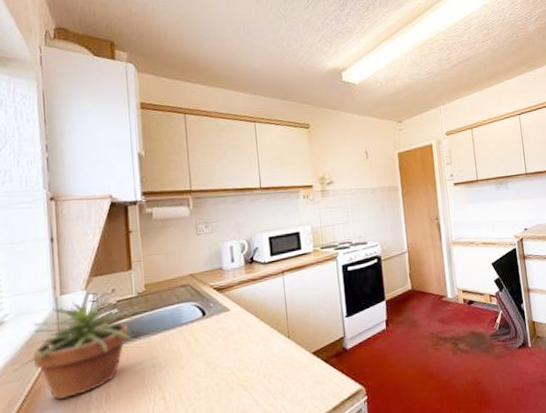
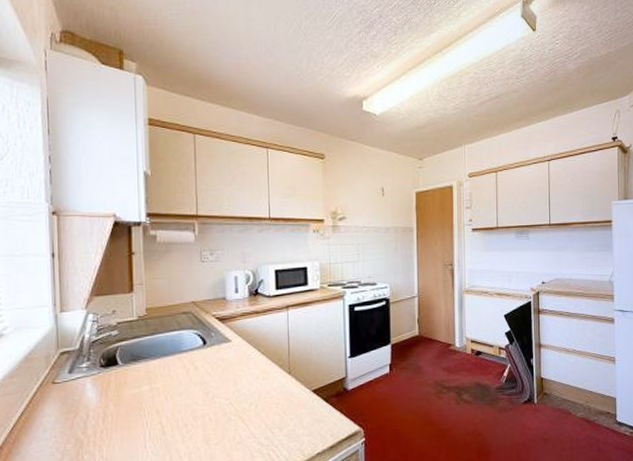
potted plant: present [13,292,138,400] -> none [12,312,138,416]

